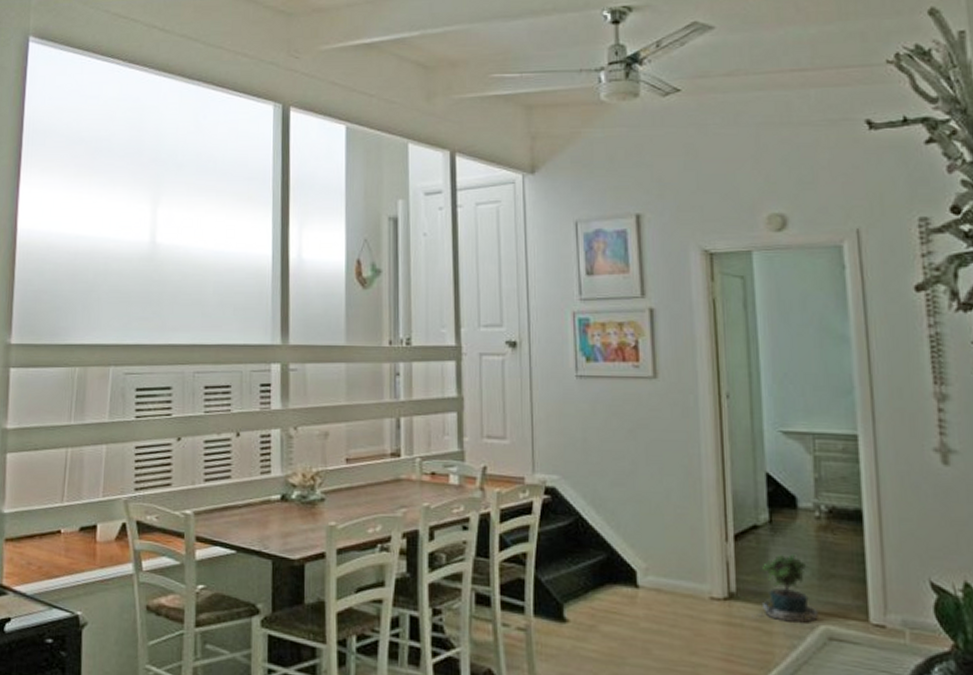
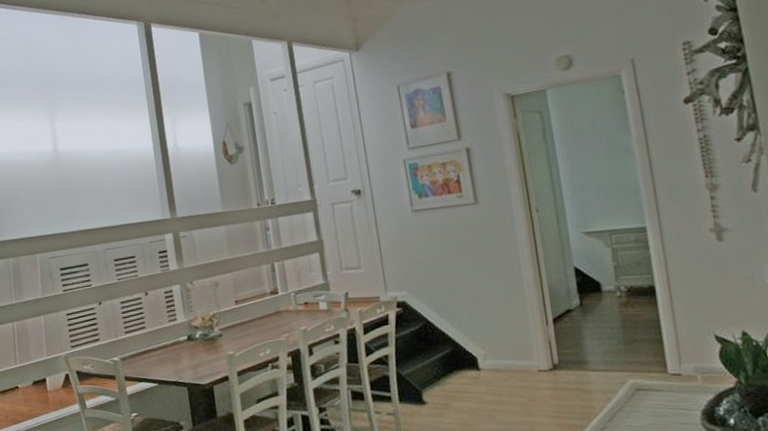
potted plant: present [752,554,818,623] -> none [573,328,626,382]

